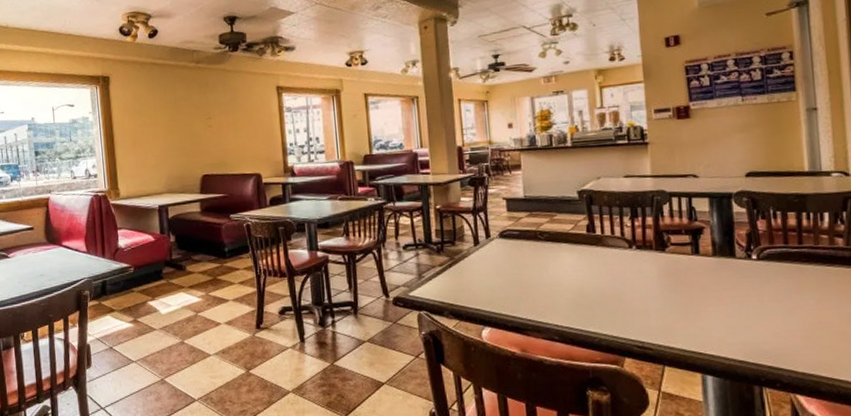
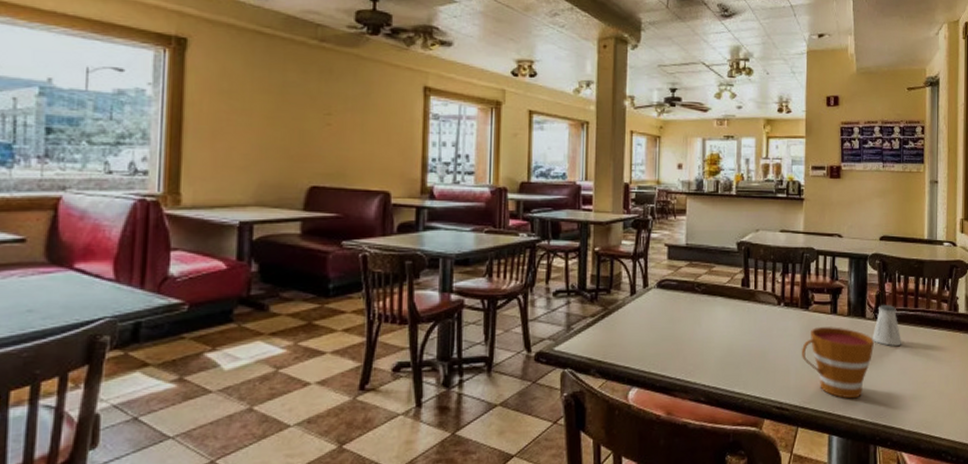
cup: none [661,267,749,339] -> present [802,327,874,399]
saltshaker: none [746,242,786,285] -> present [873,304,902,346]

